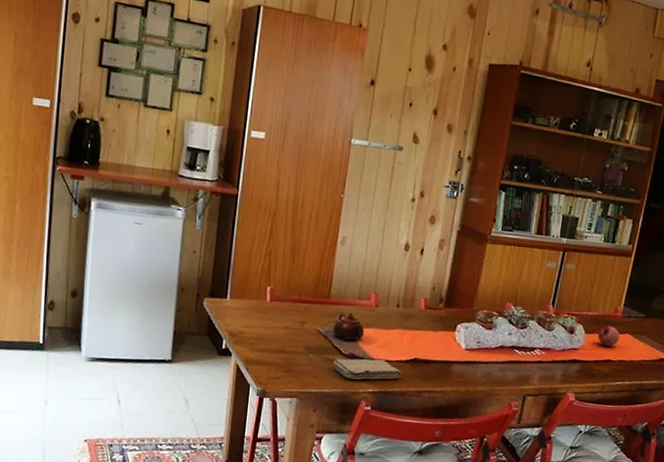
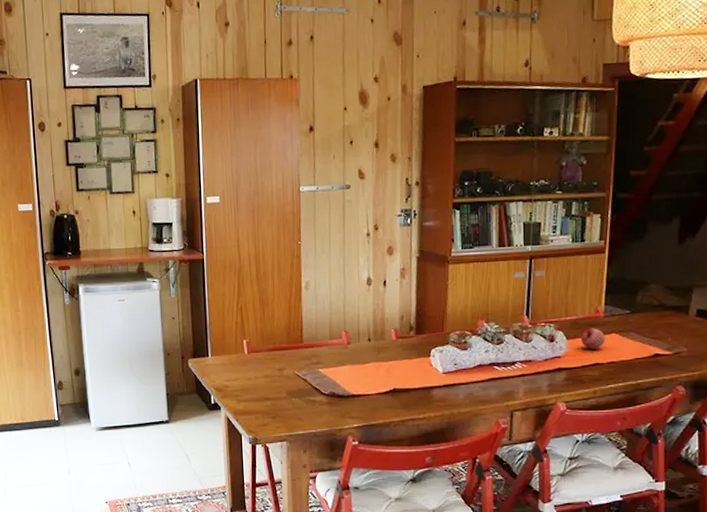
teapot: present [333,312,364,341] -> none [311,353,340,380]
washcloth: present [333,358,403,380] -> none [316,395,384,417]

